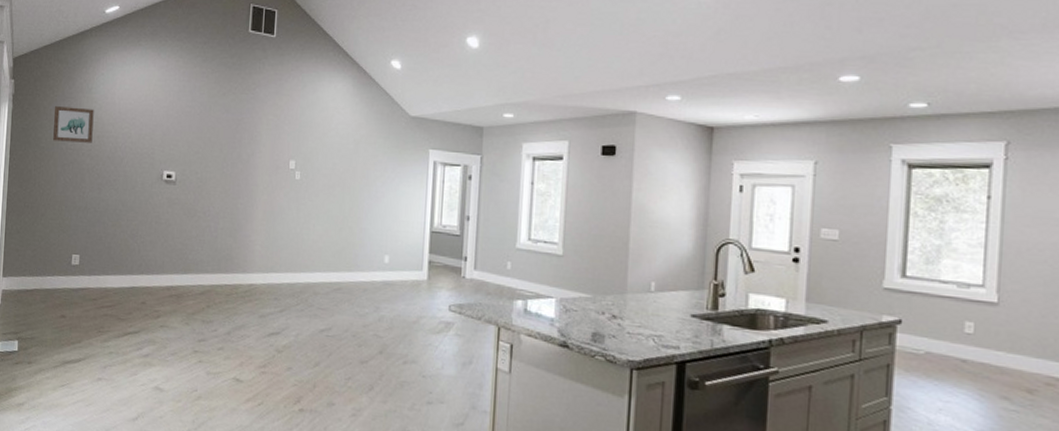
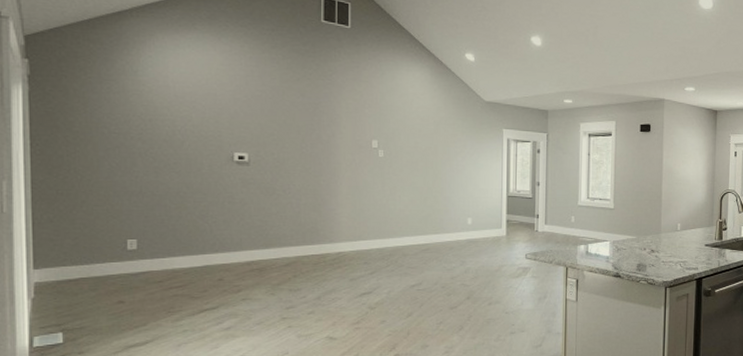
wall art: present [53,106,94,143] -> none [89,89,143,127]

